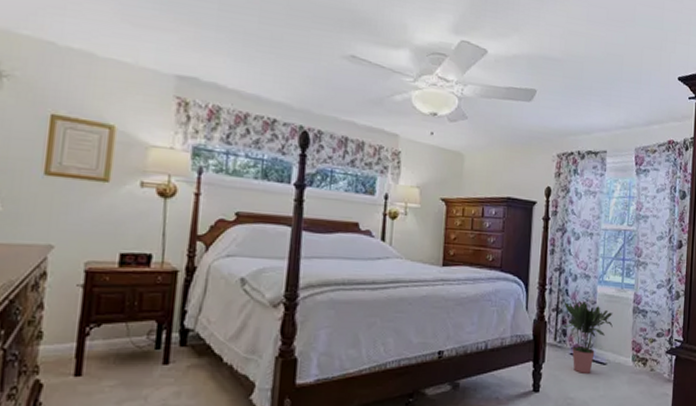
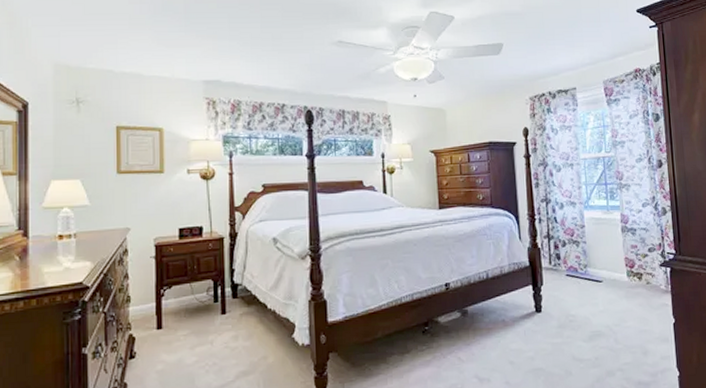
potted plant: present [563,300,613,373] -> none [554,225,604,292]

